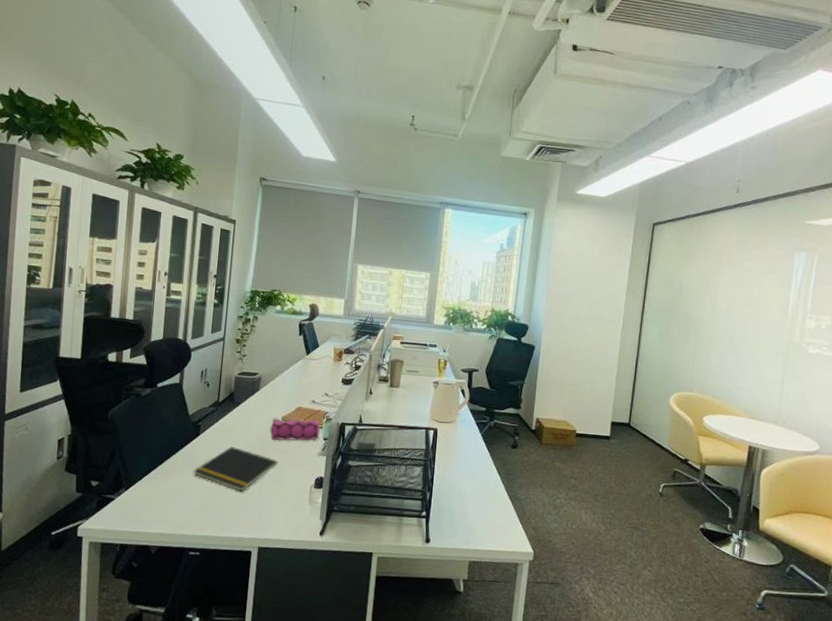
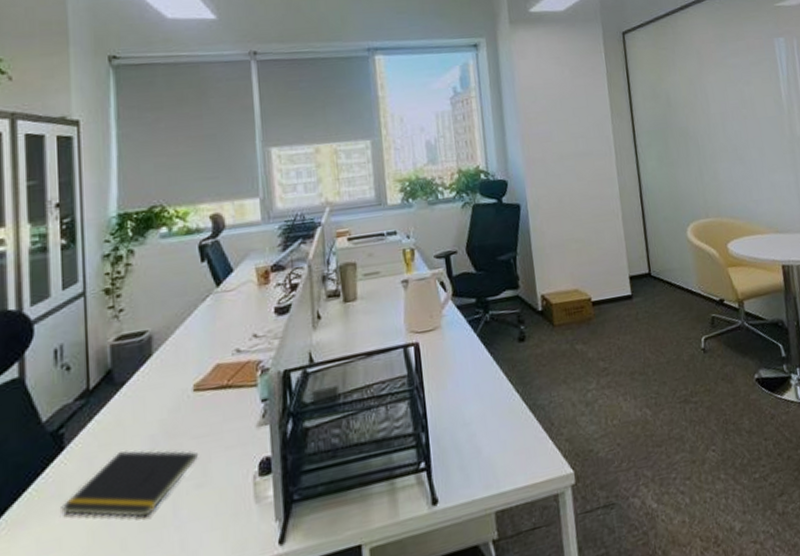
pencil case: present [270,417,320,441] -> none [177,375,255,424]

